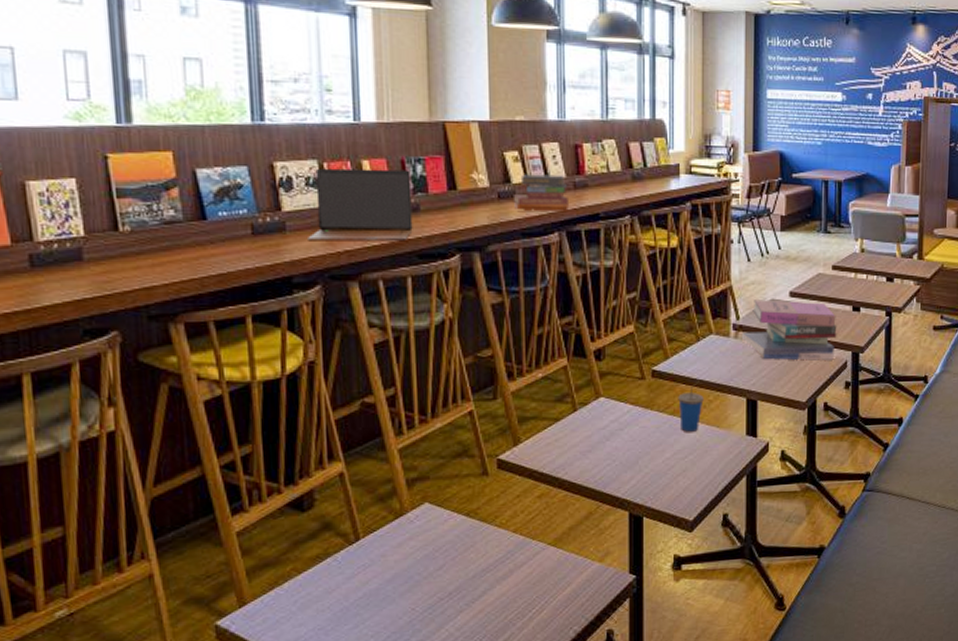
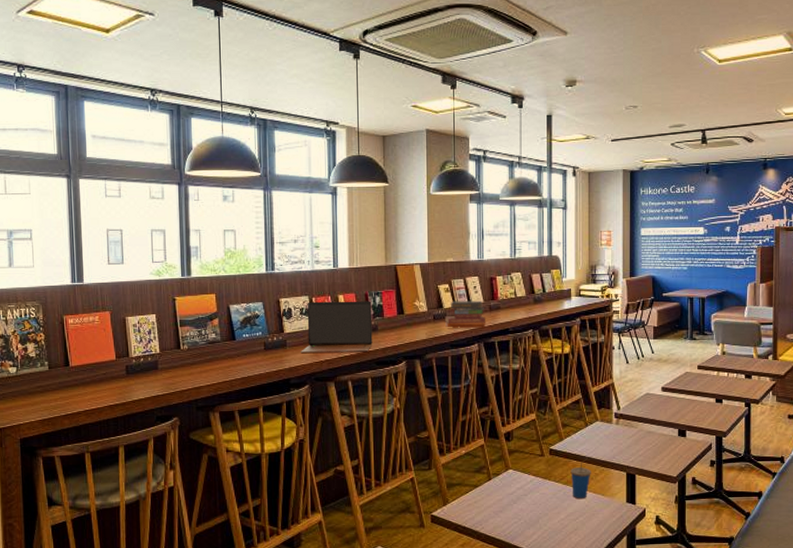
books: present [741,299,837,361] -> none [621,393,703,443]

